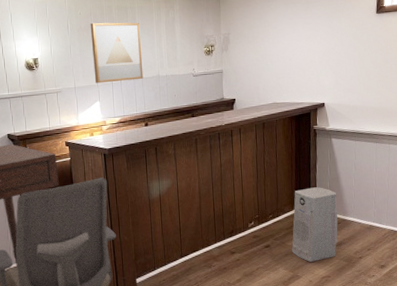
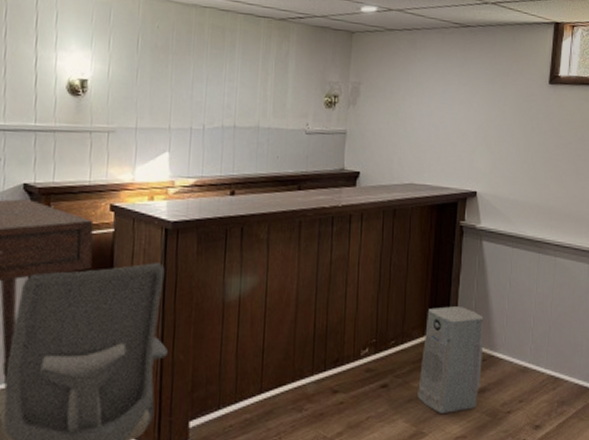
wall art: present [90,22,144,84] -> none [166,41,240,129]

